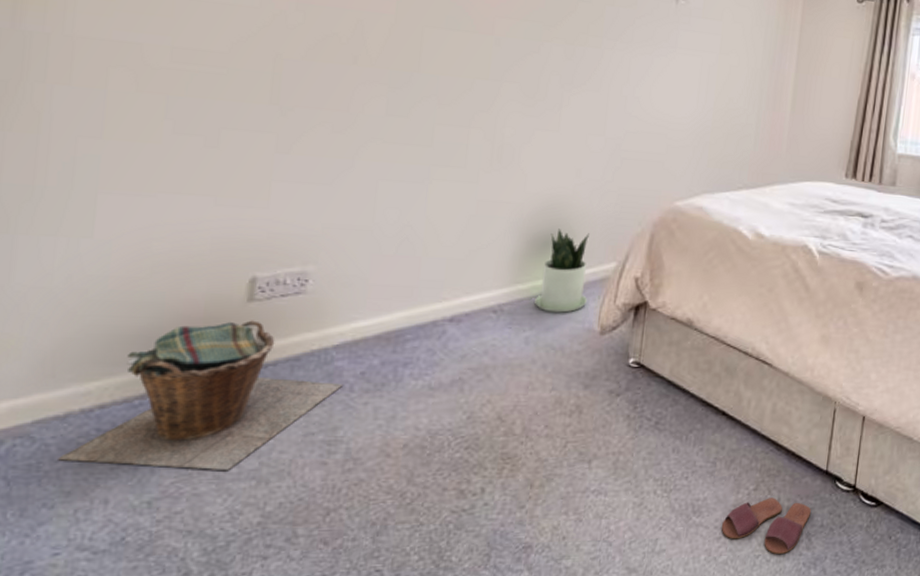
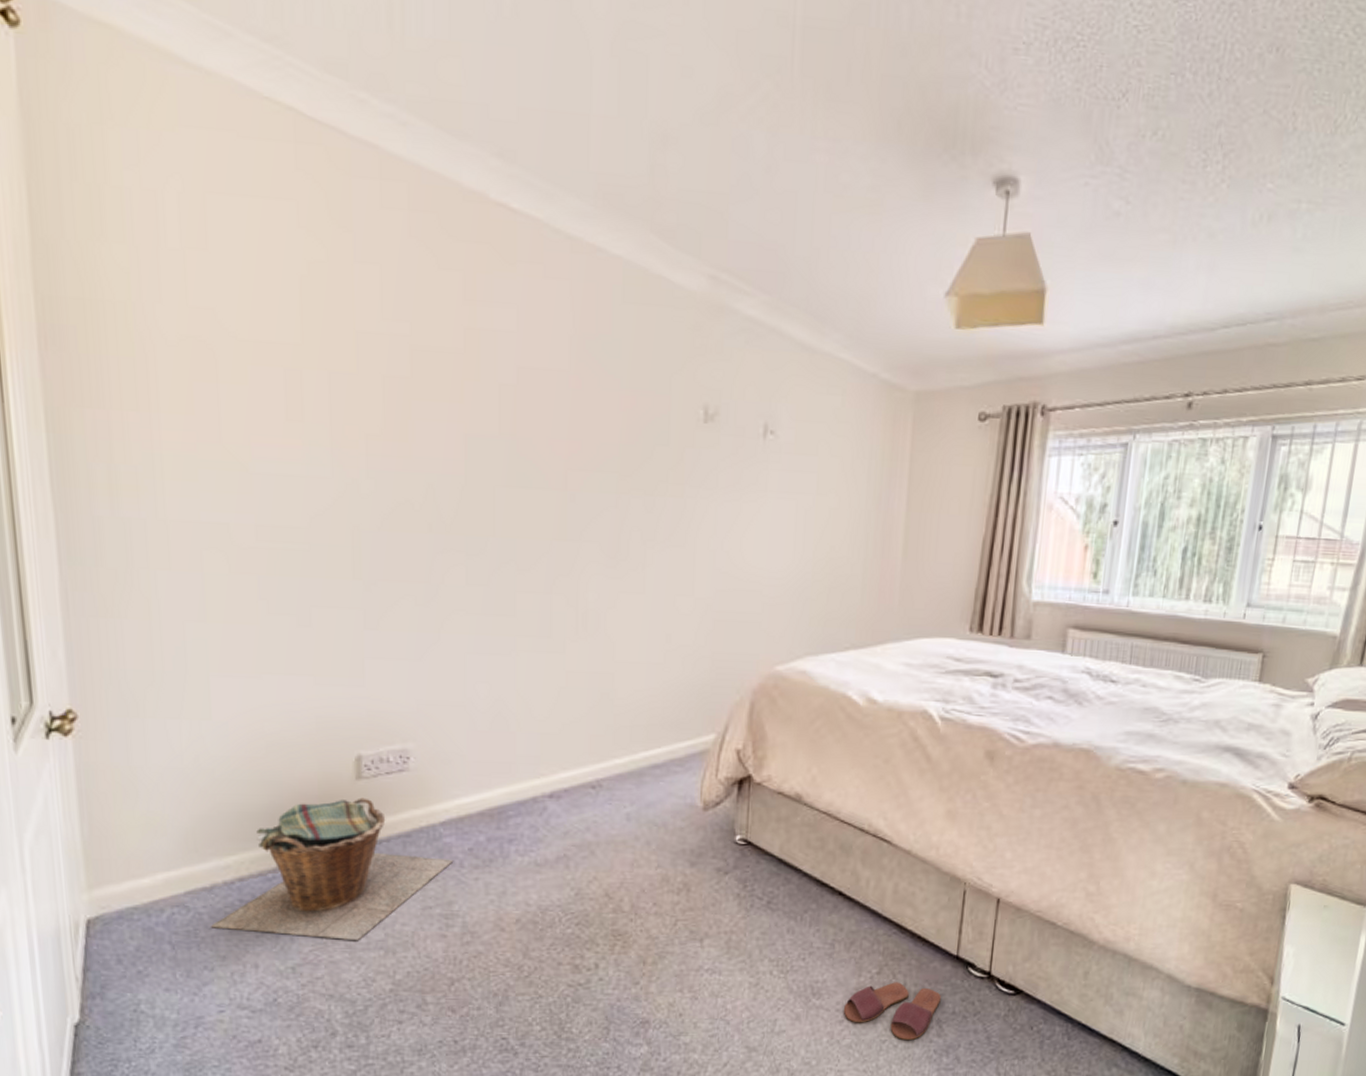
planter: present [535,228,589,313] -> none [633,699,688,788]

